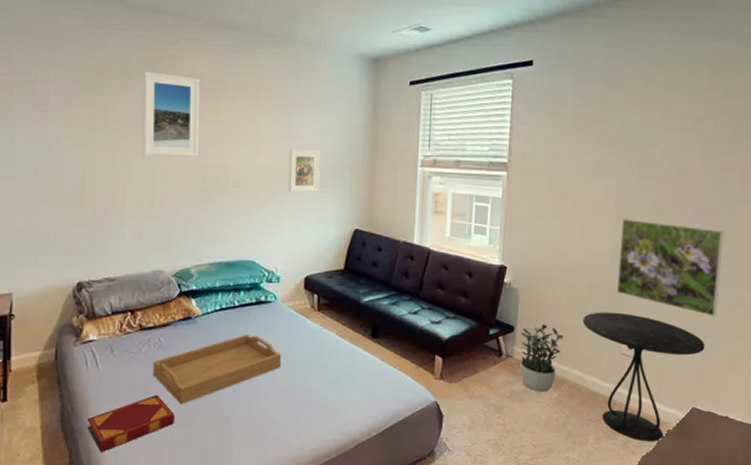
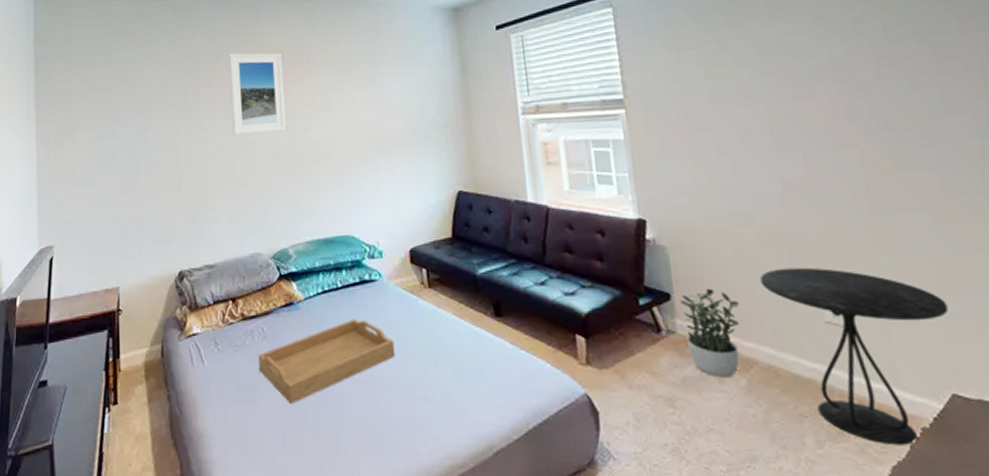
hardback book: present [87,394,174,452] -> none [196,392,285,462]
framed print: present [288,149,320,193] -> none [377,109,413,158]
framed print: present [617,217,724,316] -> none [785,147,954,265]

